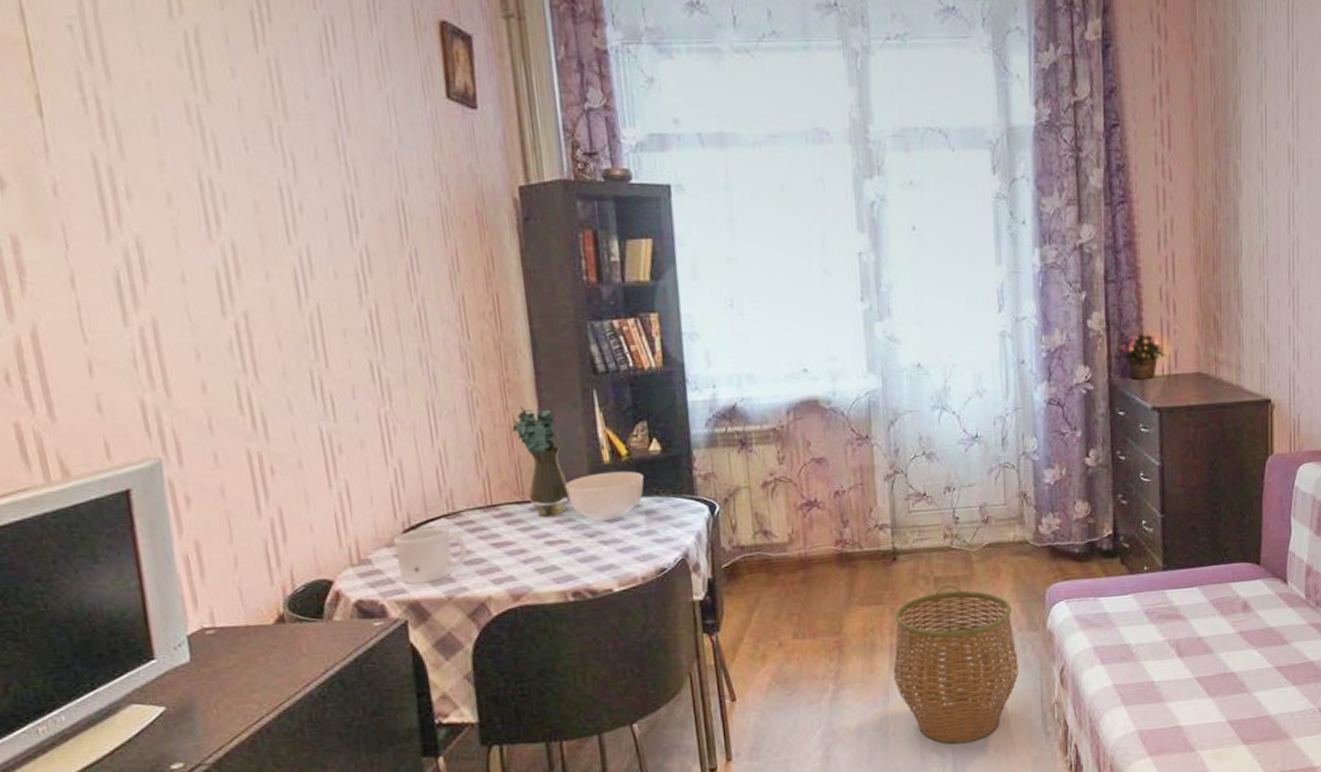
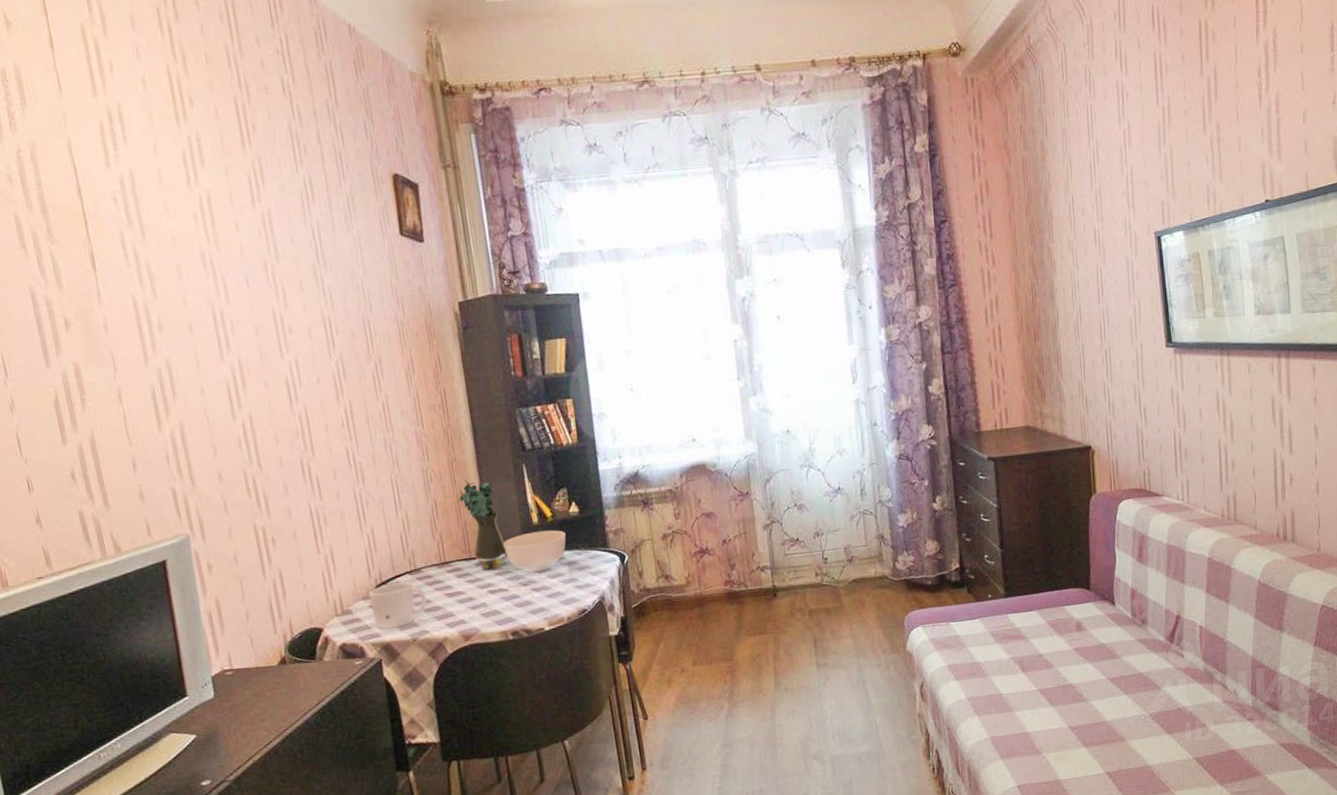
basket: present [893,585,1019,744] -> none [777,616,885,752]
potted flower: present [1118,331,1166,381] -> none [956,392,998,436]

